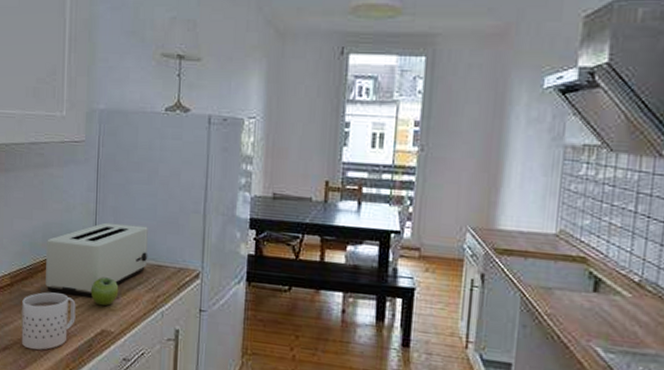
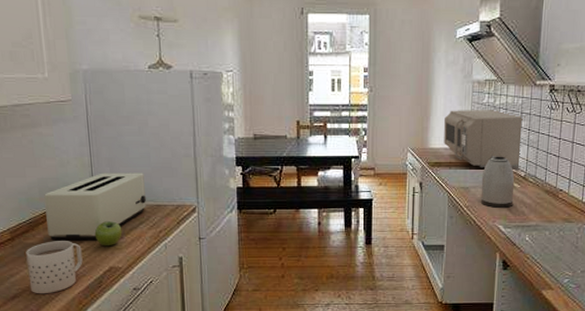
microwave: none [518,181,644,273] -> present [444,110,525,171]
kettle: none [568,248,624,324] -> present [480,156,515,208]

